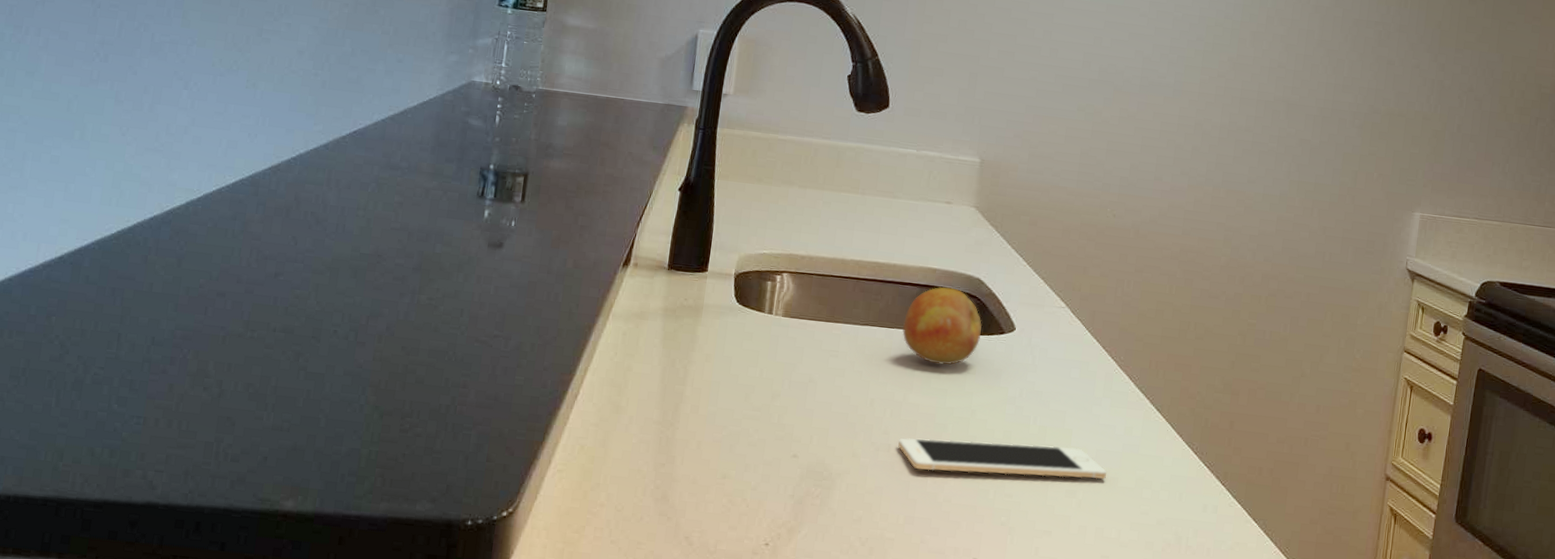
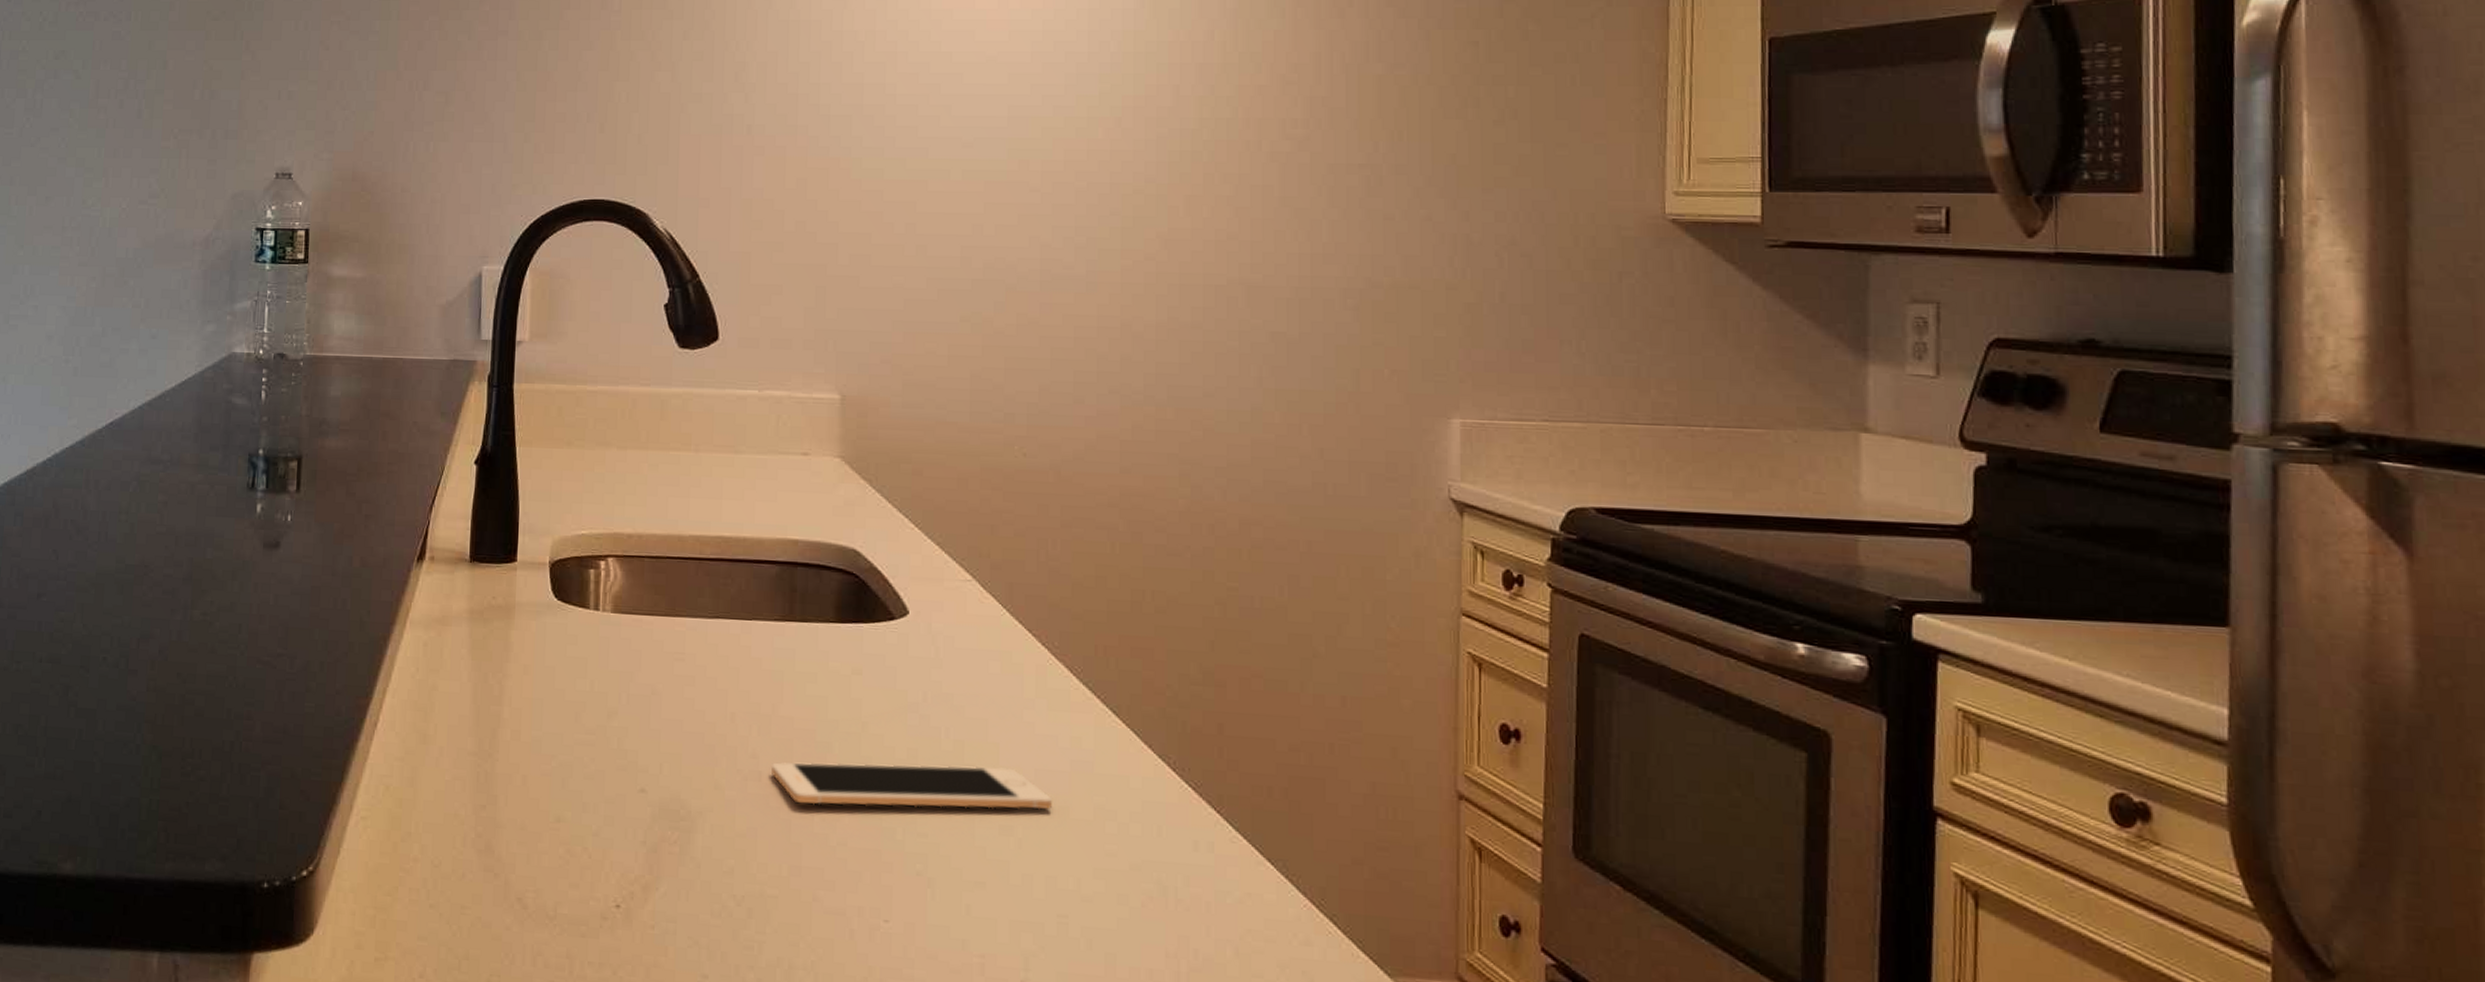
fruit: present [902,286,982,365] -> none [762,562,864,665]

